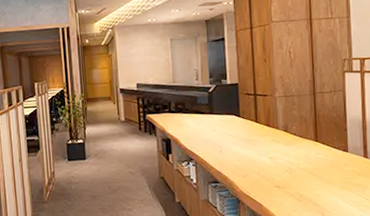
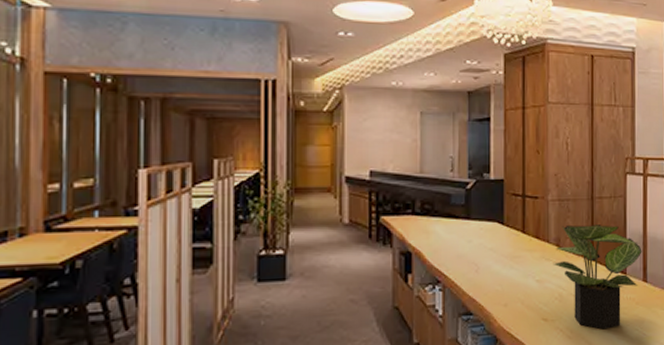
potted plant: none [282,114,362,195] -> present [553,225,642,330]

